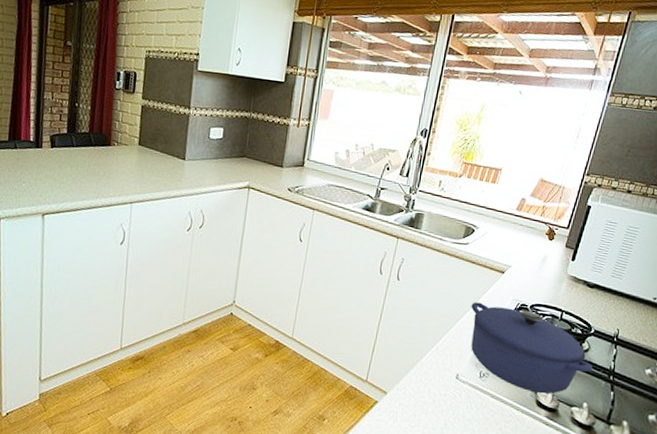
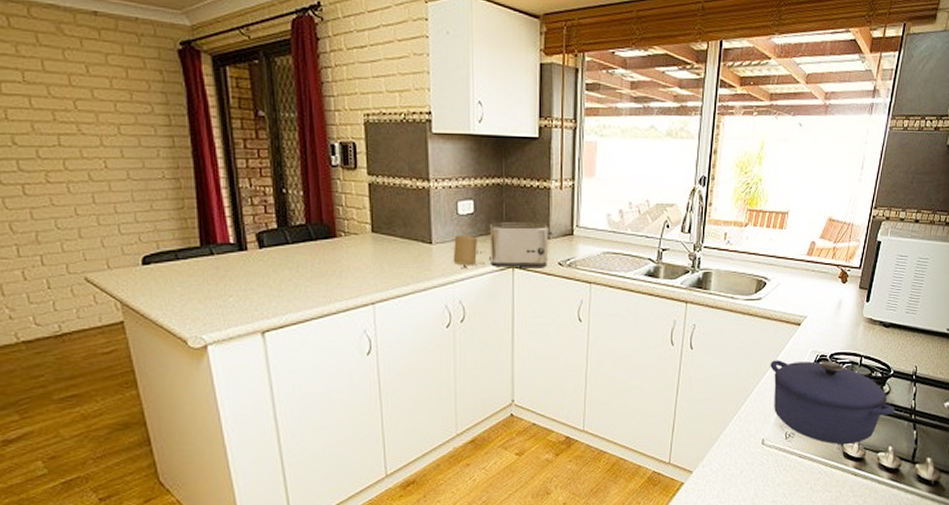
canister: none [200,154,229,183] -> present [453,233,486,268]
toaster: none [230,148,287,192] -> present [489,222,553,269]

